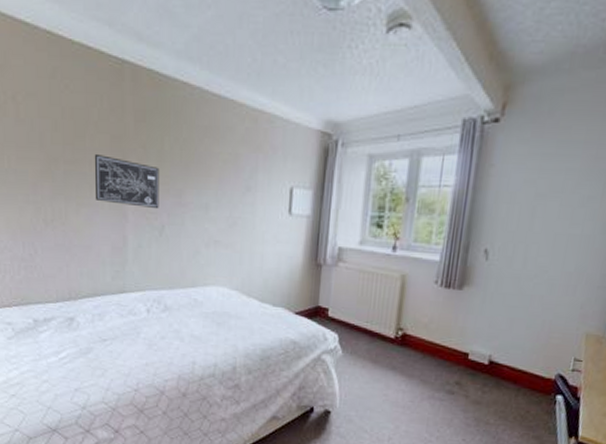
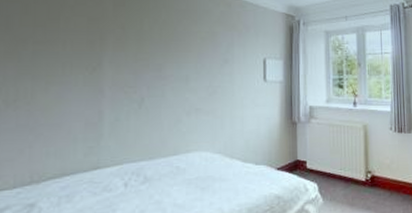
wall art: present [94,153,160,209] -> none [67,34,139,83]

